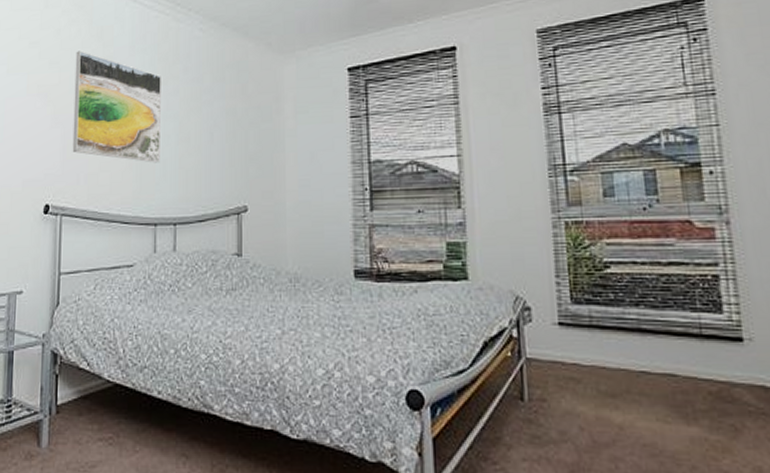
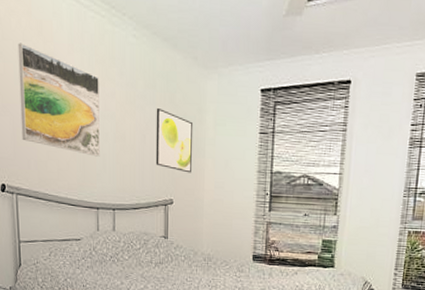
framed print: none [225,101,270,172] -> present [155,107,194,173]

